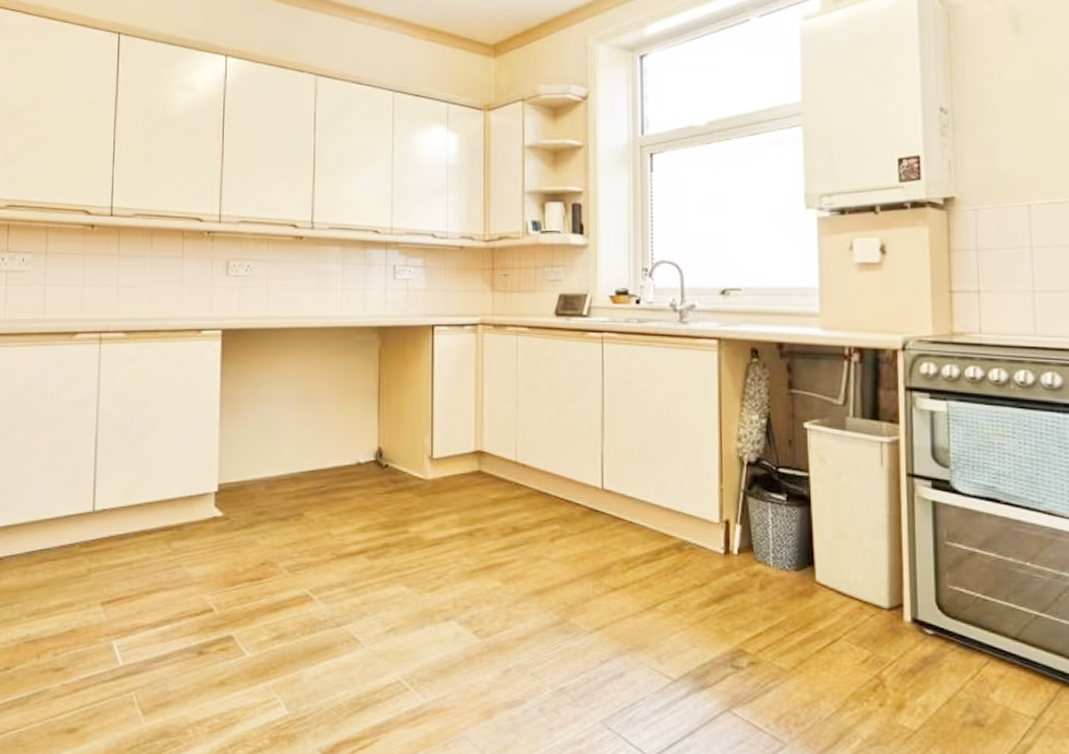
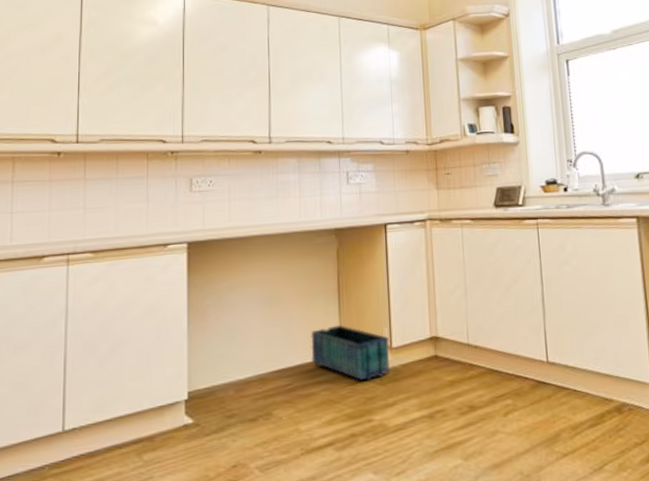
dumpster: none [347,429,430,491] -> present [311,325,390,381]

